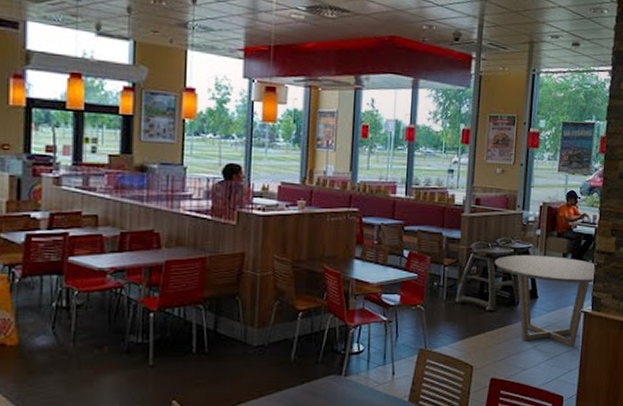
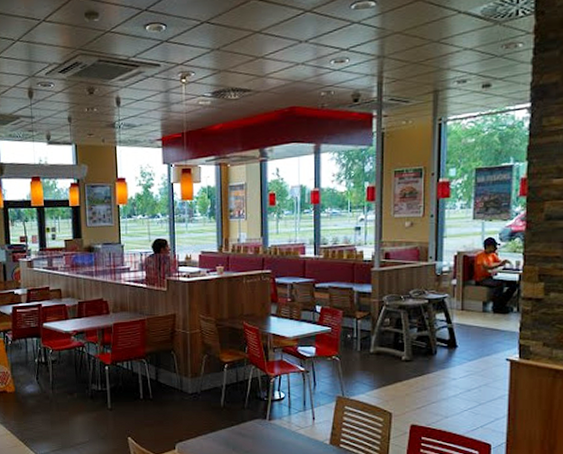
dining table: present [494,254,597,347] -> none [408,304,523,396]

